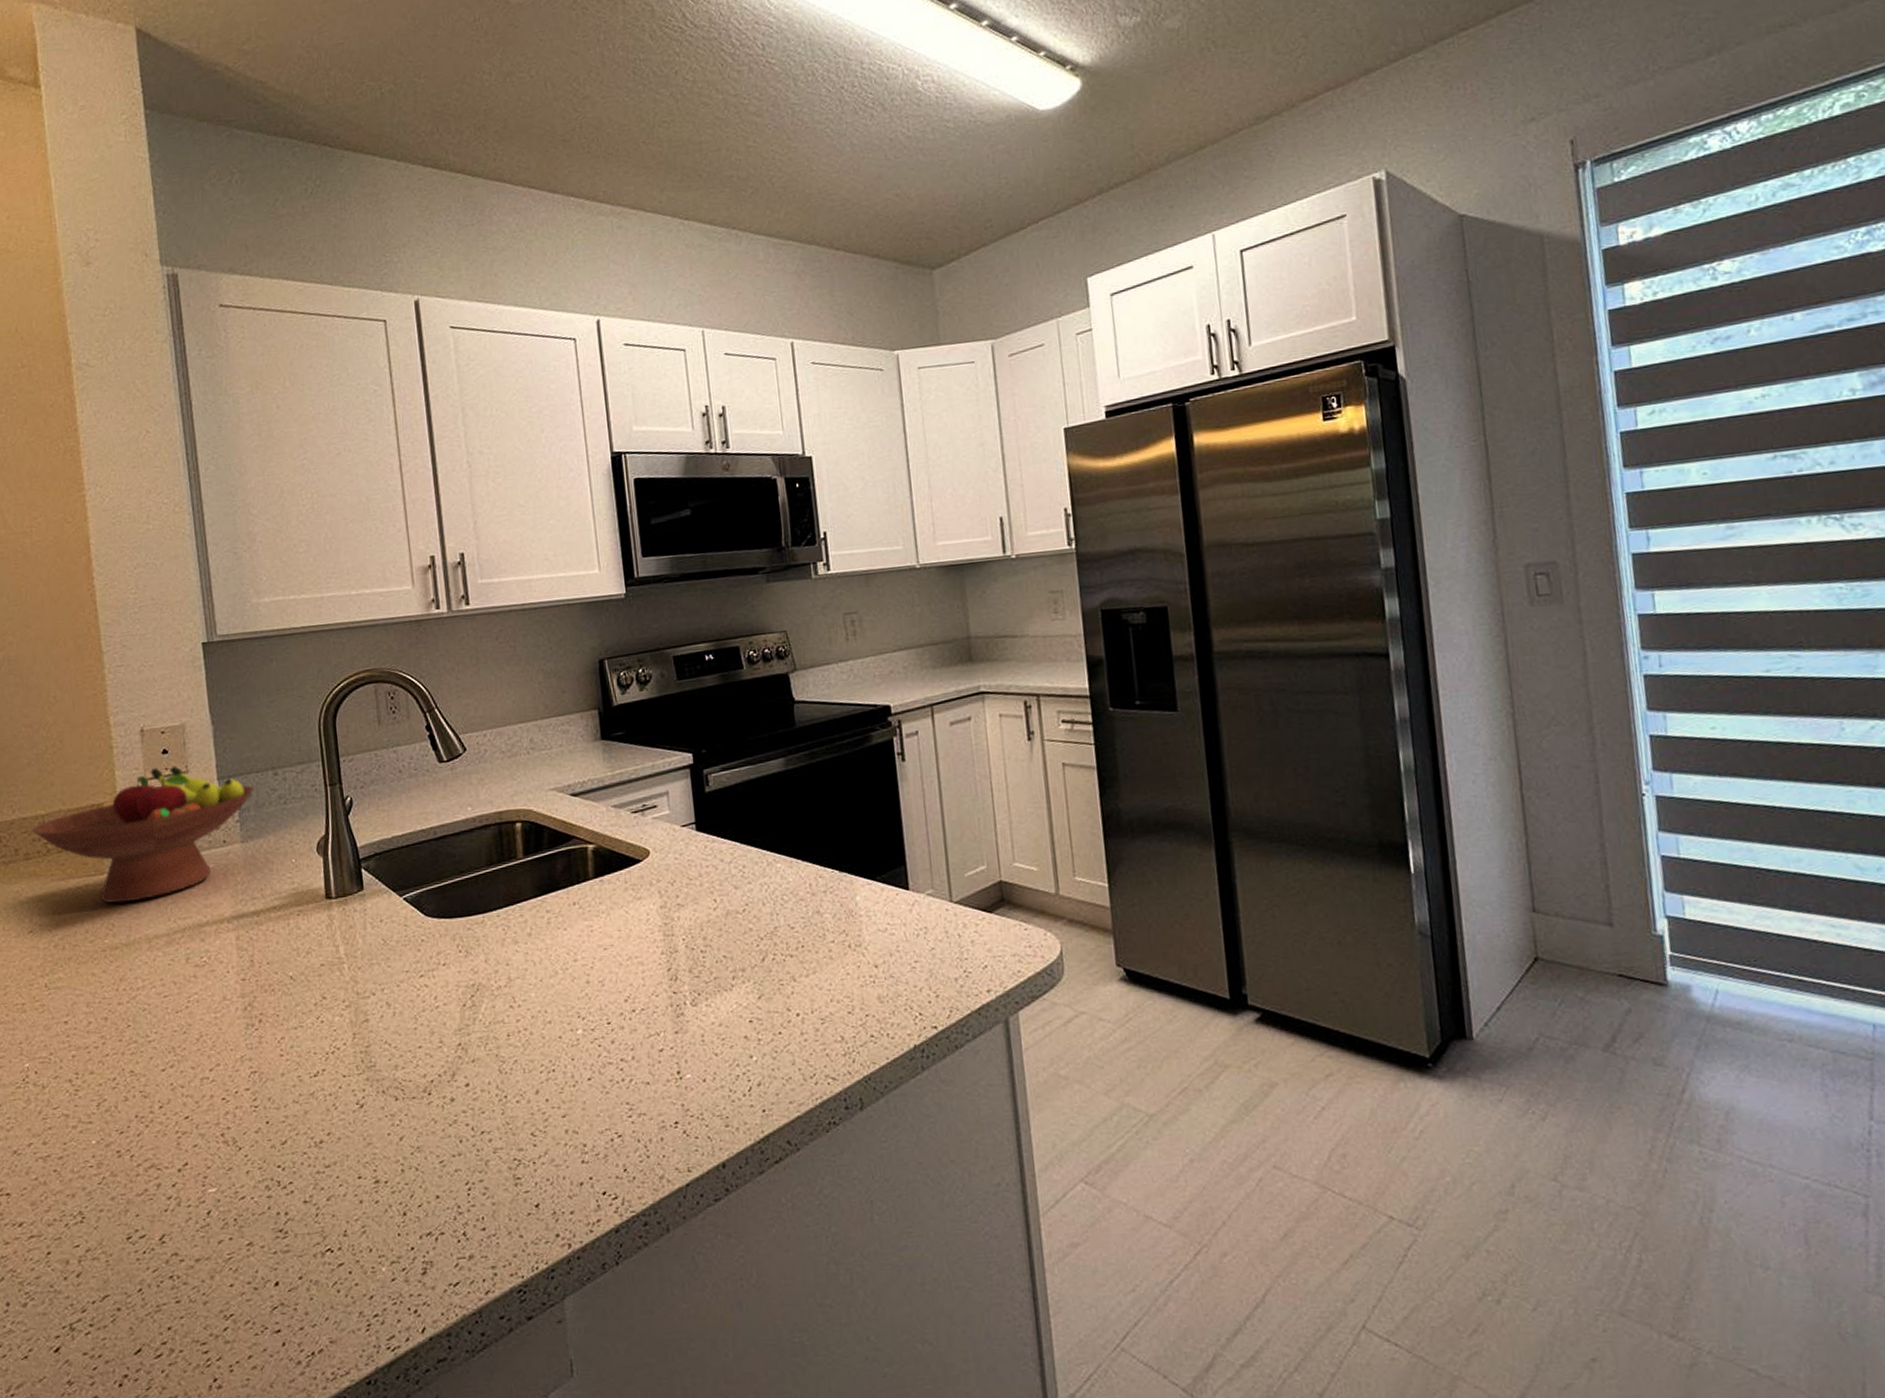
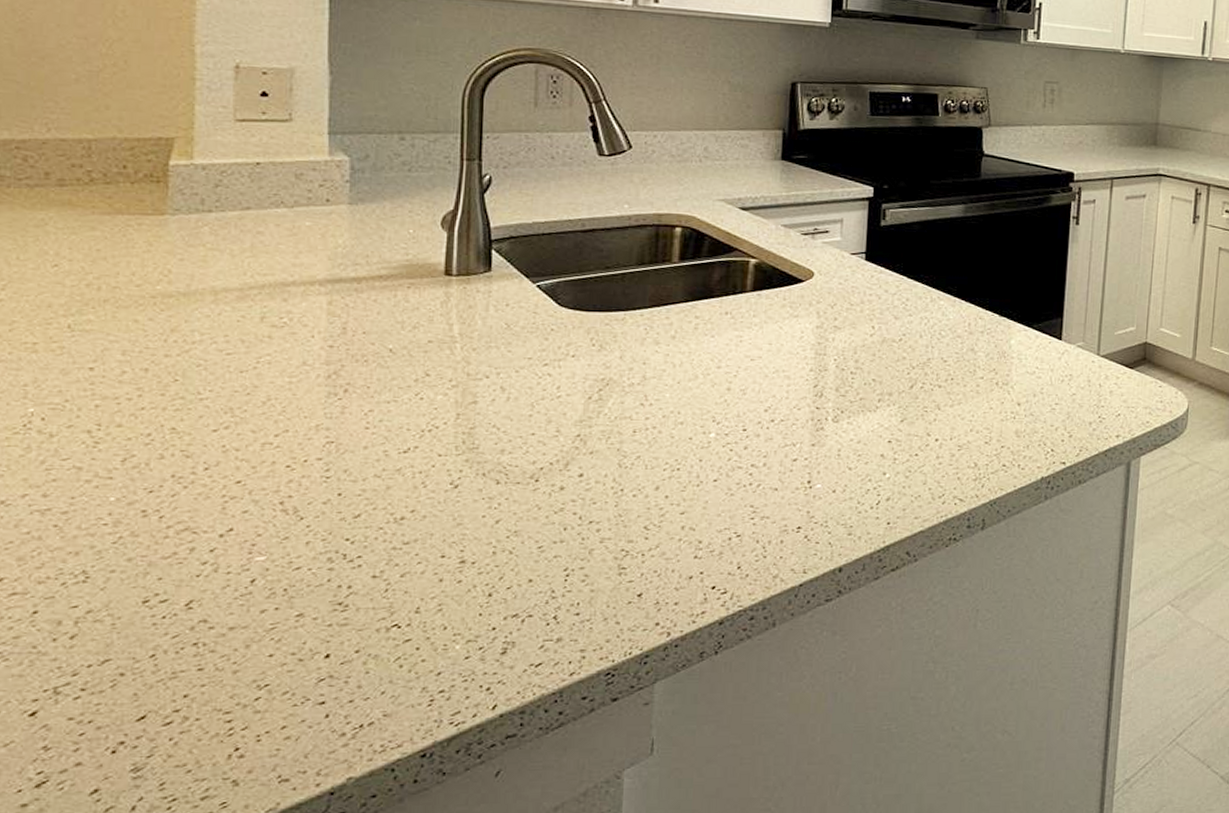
fruit bowl: present [31,766,254,903] -> none [71,110,373,249]

